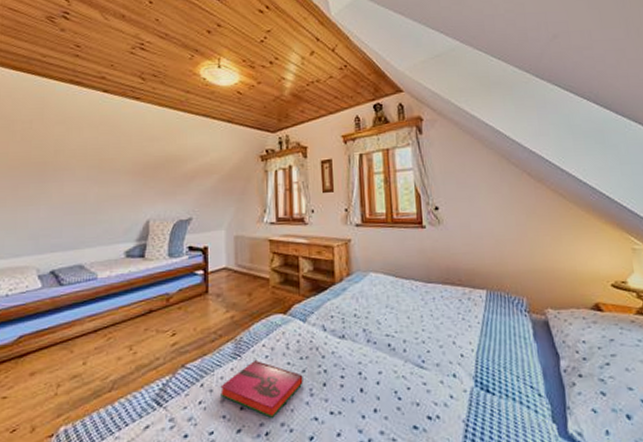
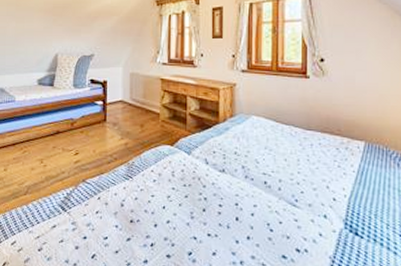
hardback book: present [220,359,303,418] -> none [114,182,185,232]

